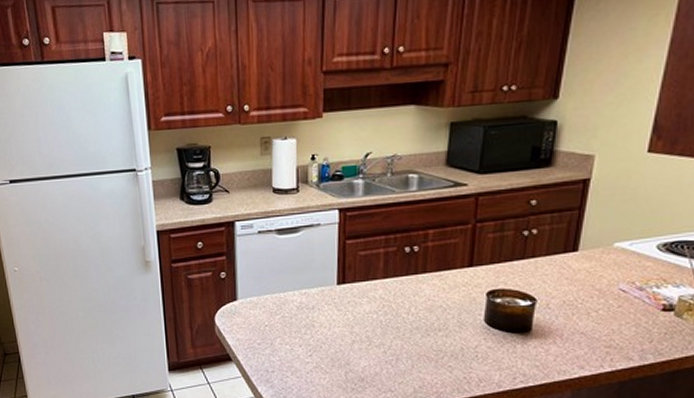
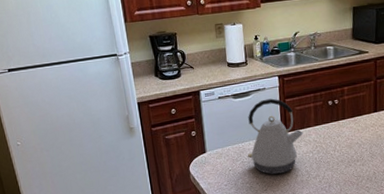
kettle: none [290,238,367,336] -> present [248,98,304,175]

